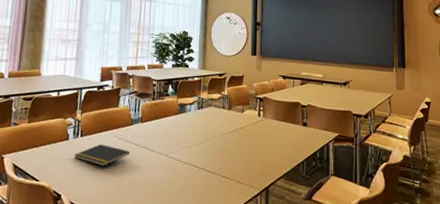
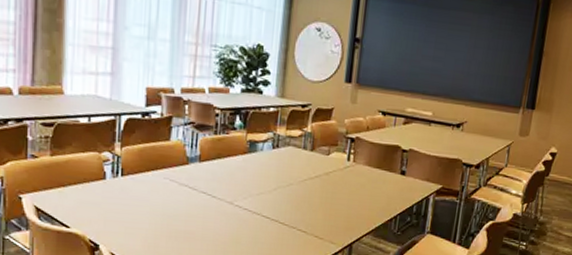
notepad: present [74,144,130,166] -> none [114,186,185,213]

